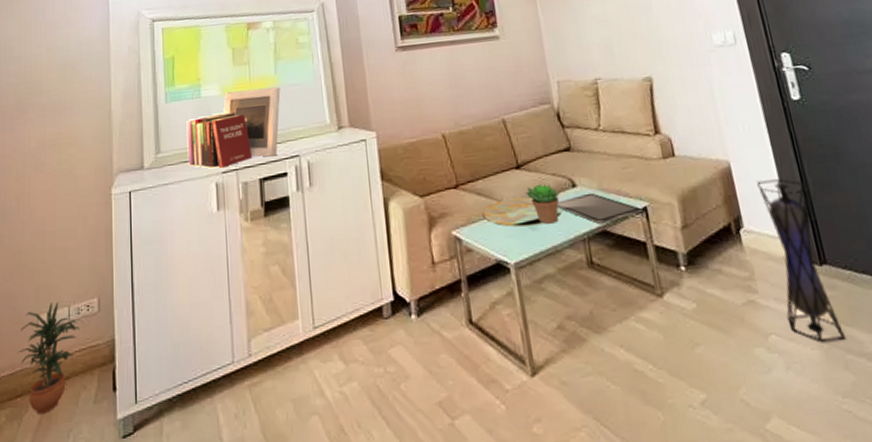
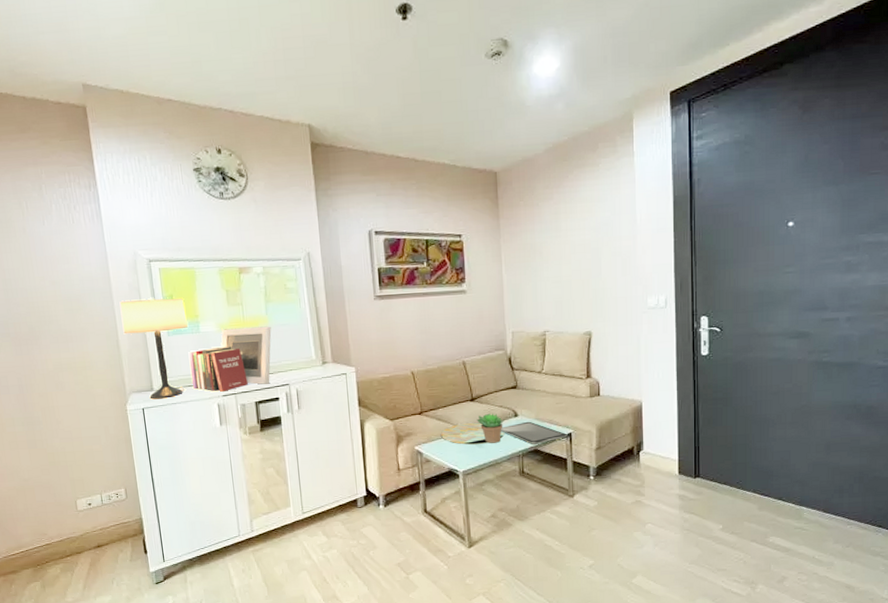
potted plant: present [18,302,80,414] -> none [62,491,112,567]
table lamp: none [117,59,188,180] -> present [120,298,188,399]
lantern: present [756,179,845,343] -> none [660,415,700,530]

